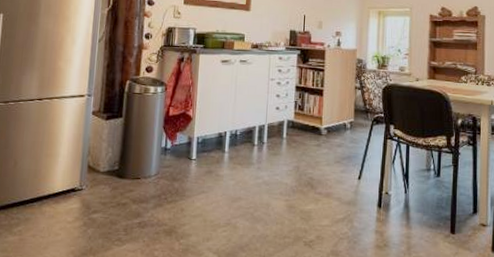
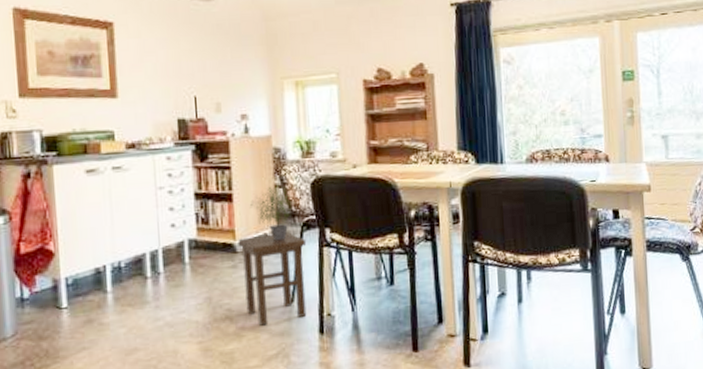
stool: none [323,124,375,194] -> present [238,232,307,326]
potted plant: none [336,84,367,130] -> present [250,181,293,241]

